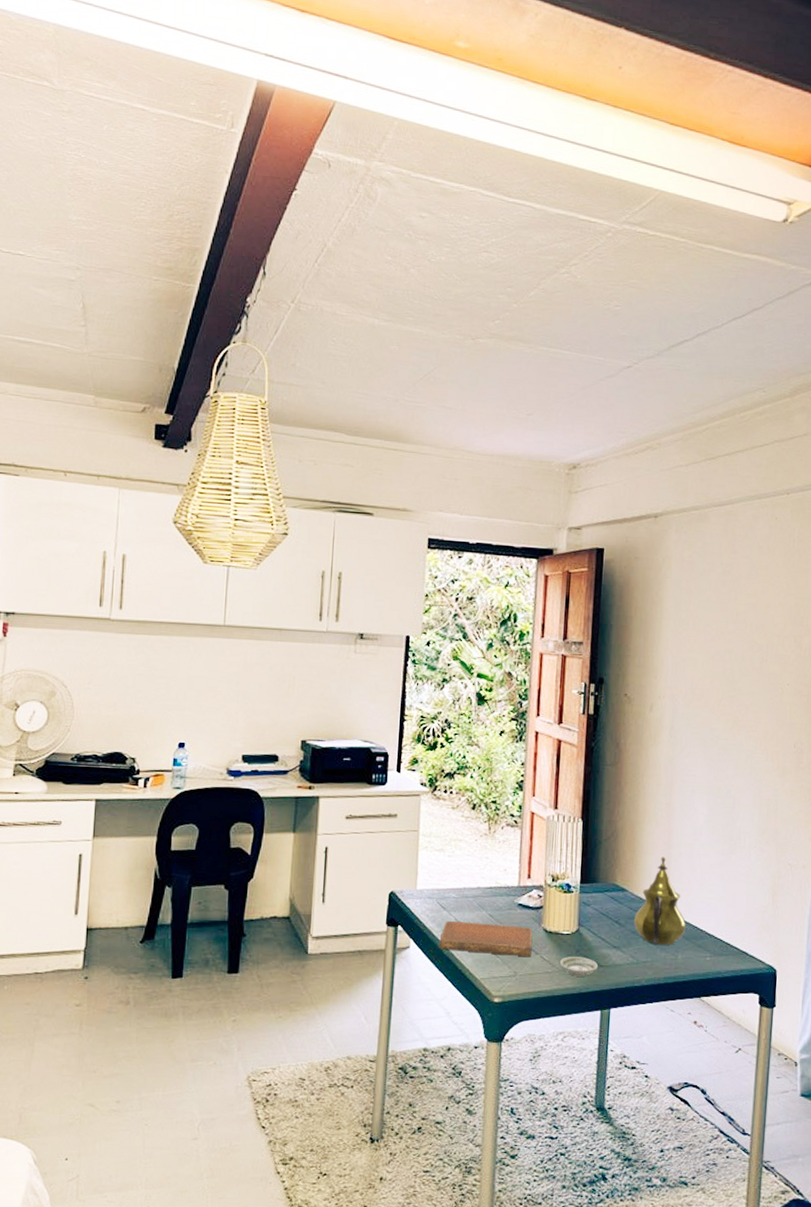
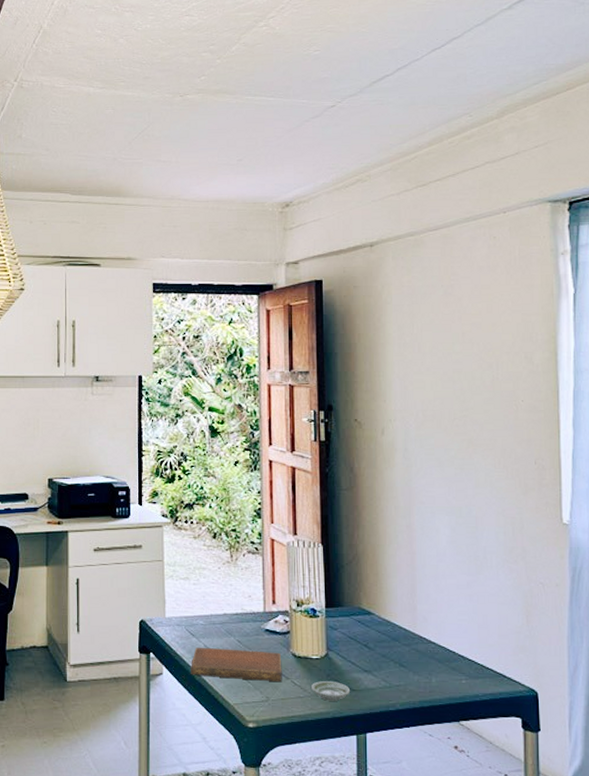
teapot: present [634,856,687,945] -> none [383,579,438,668]

